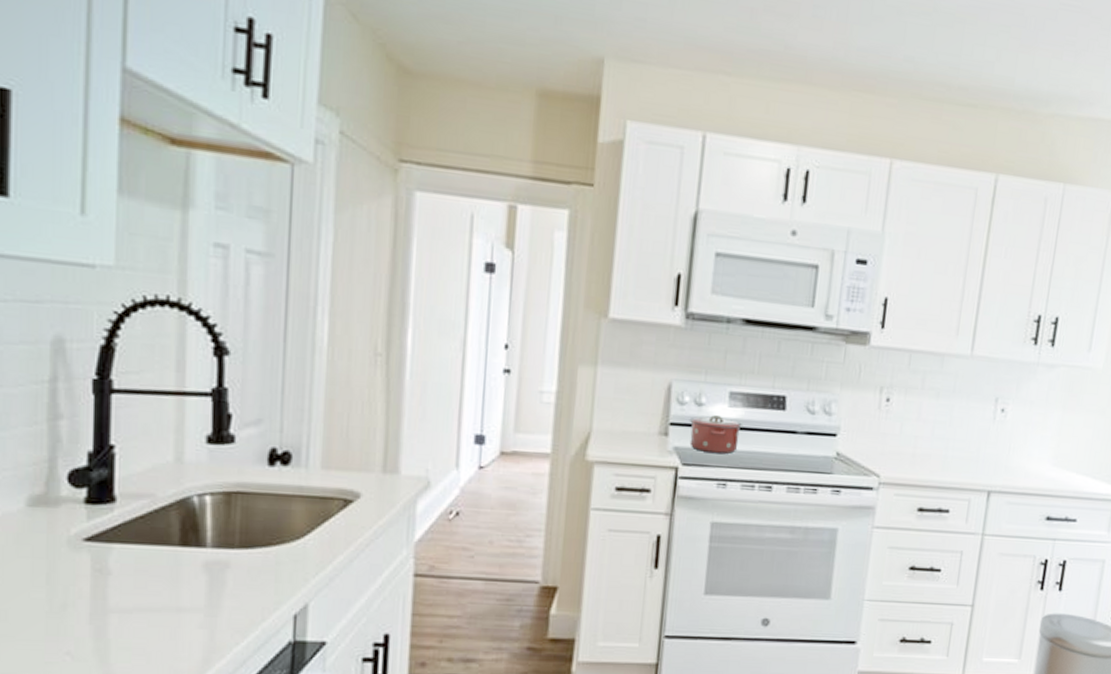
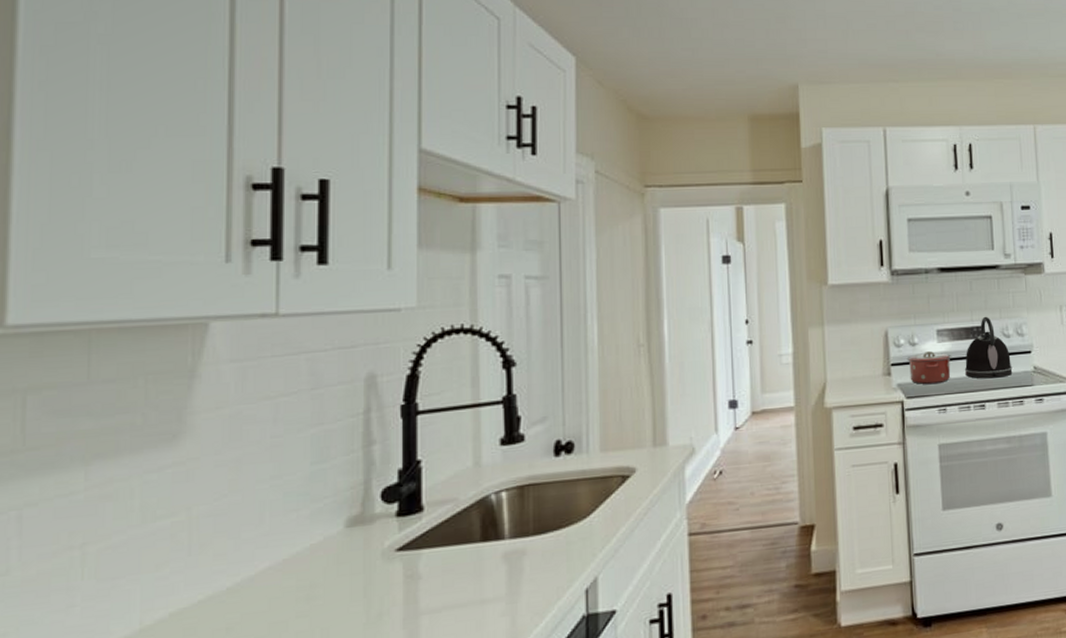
kettle: none [754,385,812,459] -> present [964,316,1013,379]

